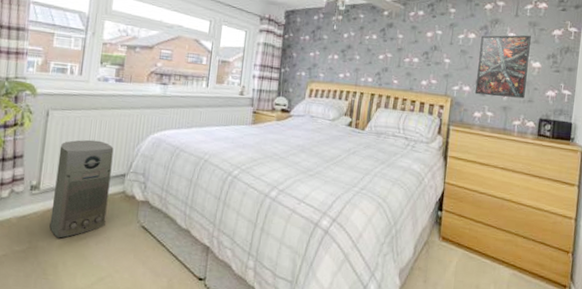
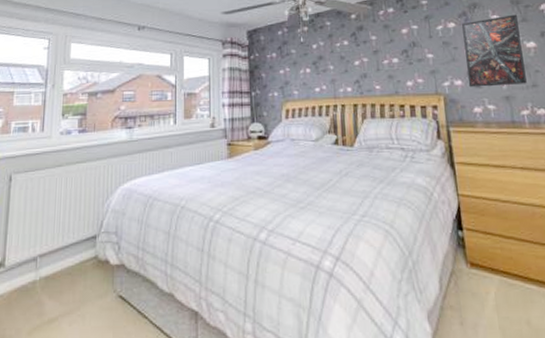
air purifier: present [49,139,114,238] -> none [17,201,82,323]

